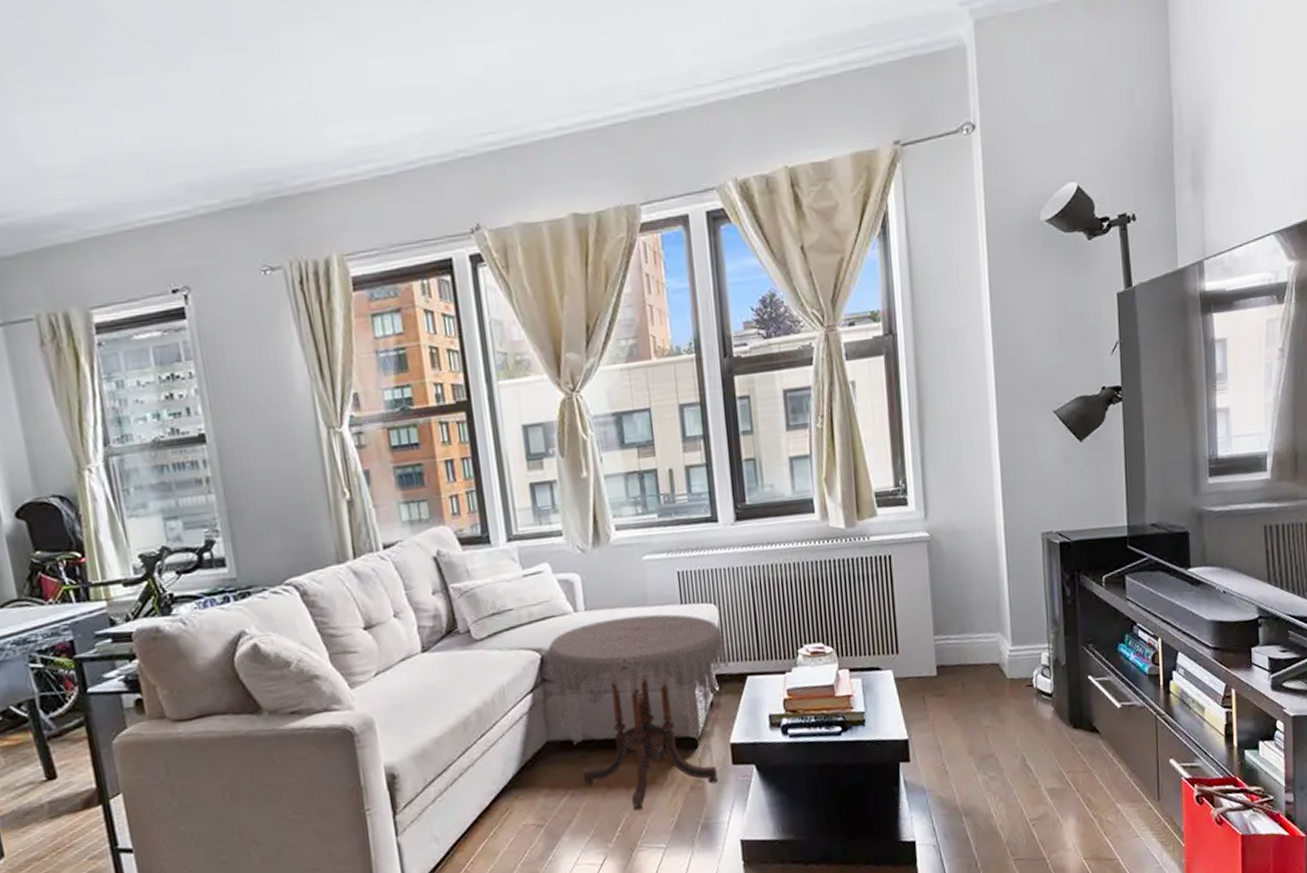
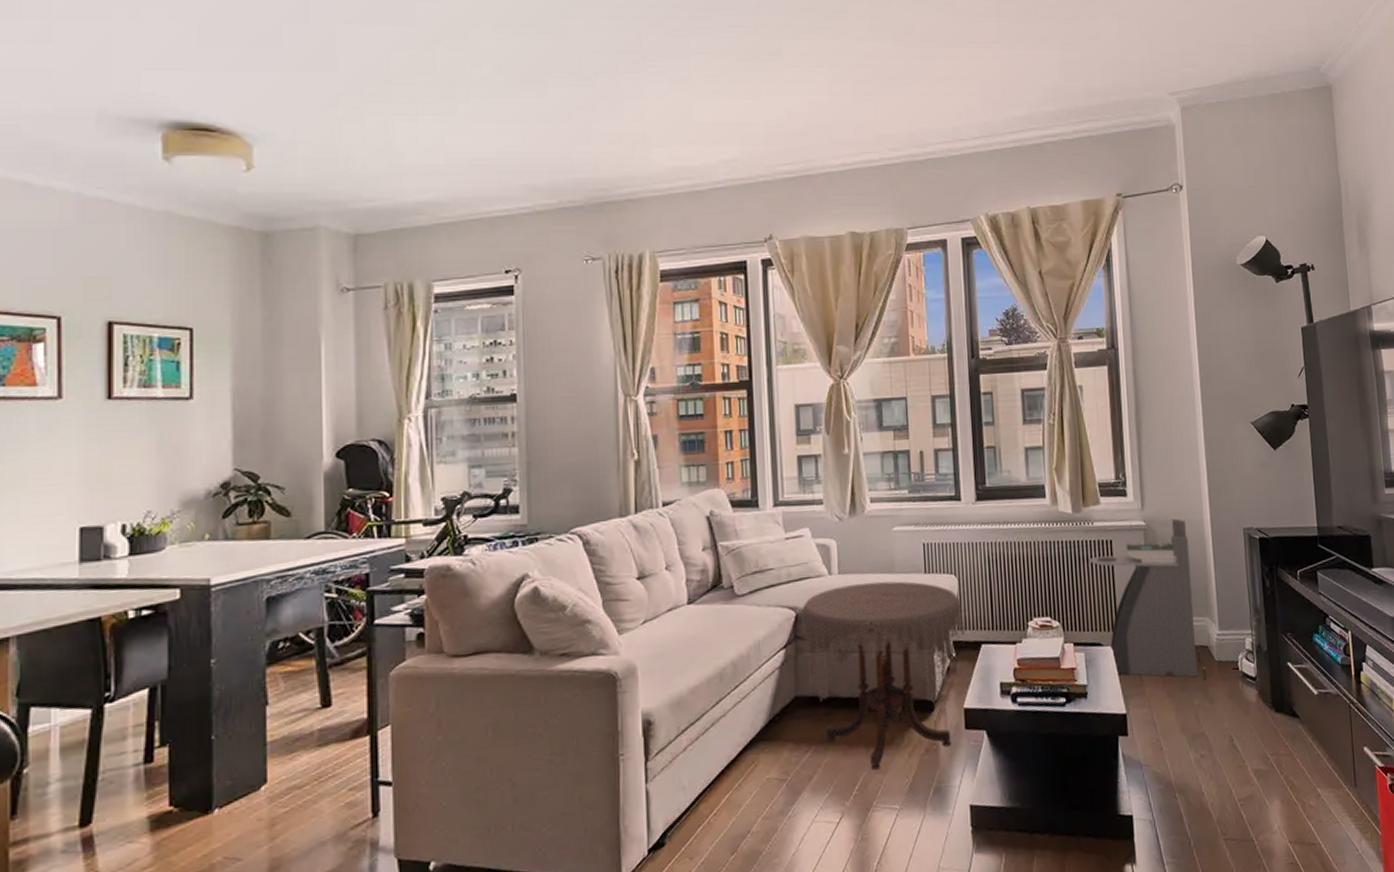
architectural model: none [864,526,997,700] -> present [1088,518,1207,680]

